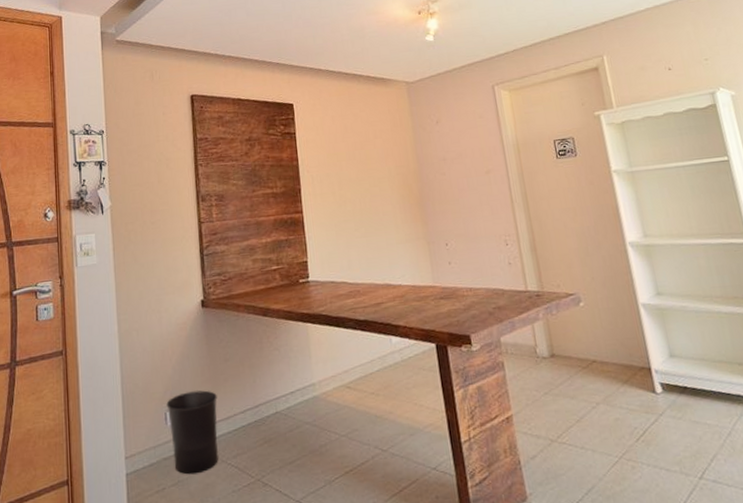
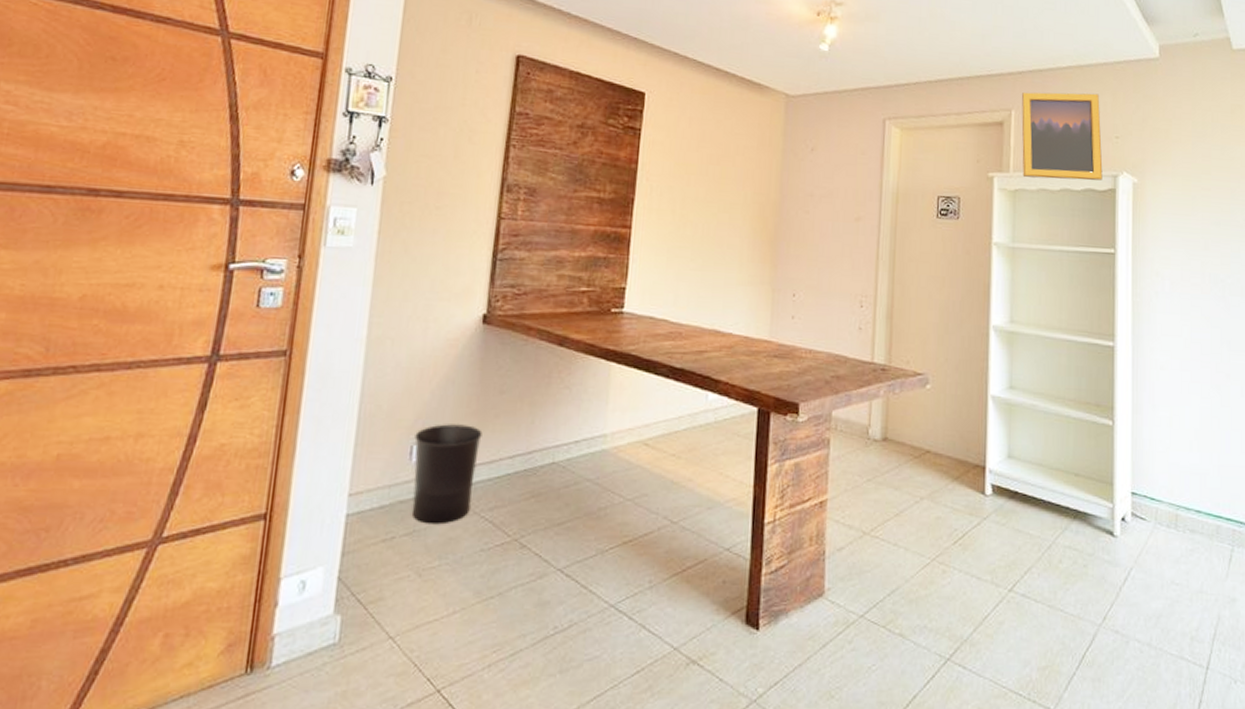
picture frame: none [609,26,701,109] -> present [1021,92,1103,181]

